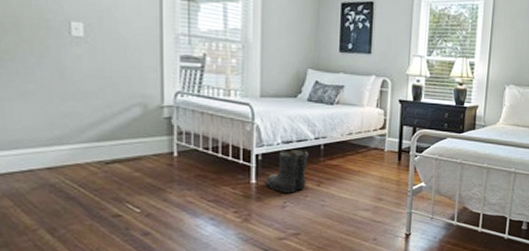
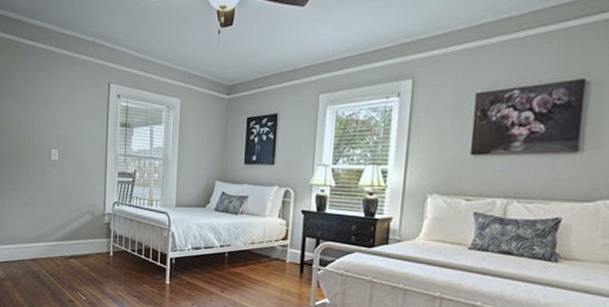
boots: present [264,150,309,194] -> none [176,256,214,297]

